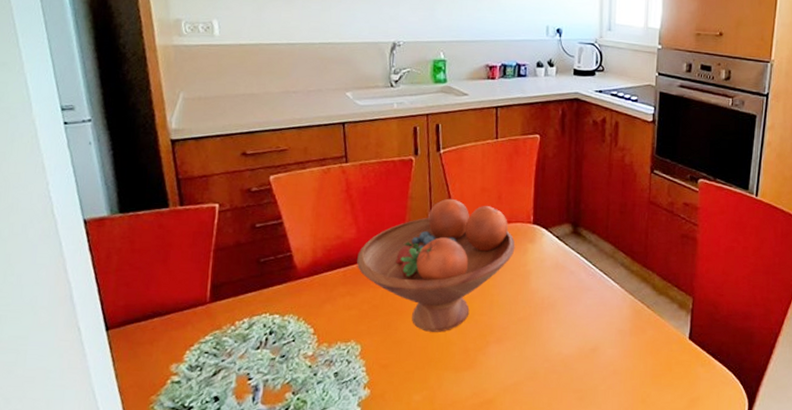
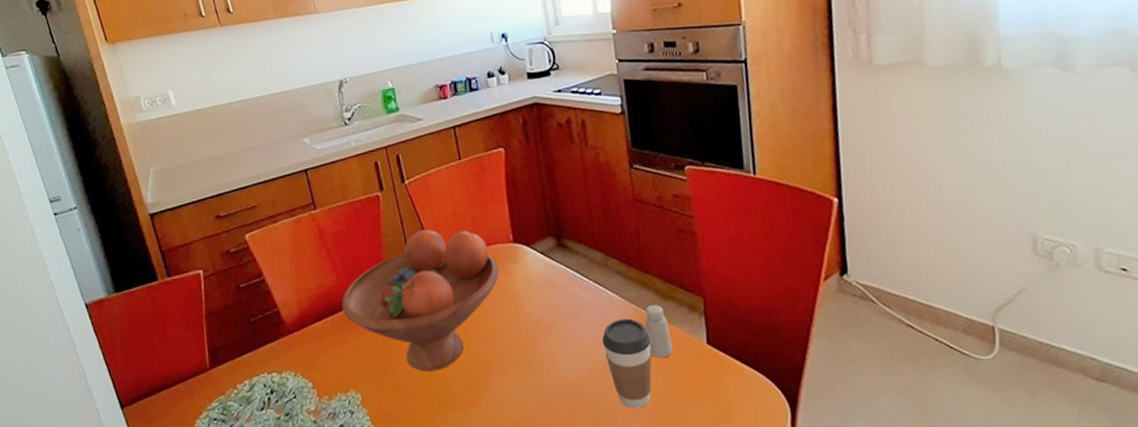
coffee cup: none [597,307,641,389] -> present [601,318,652,409]
saltshaker: none [637,298,659,346] -> present [644,305,673,358]

